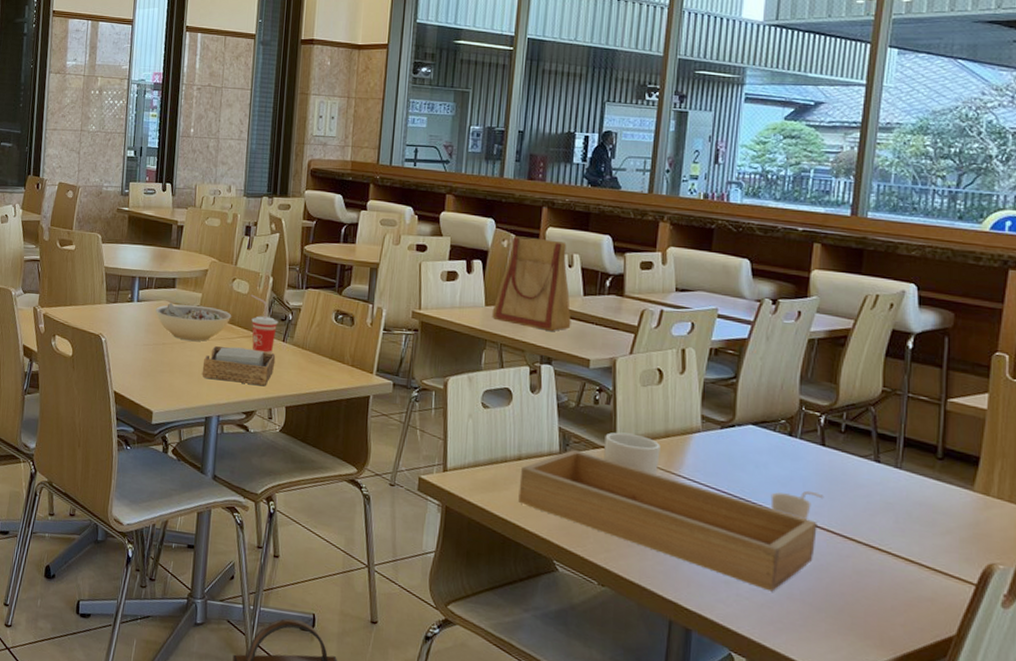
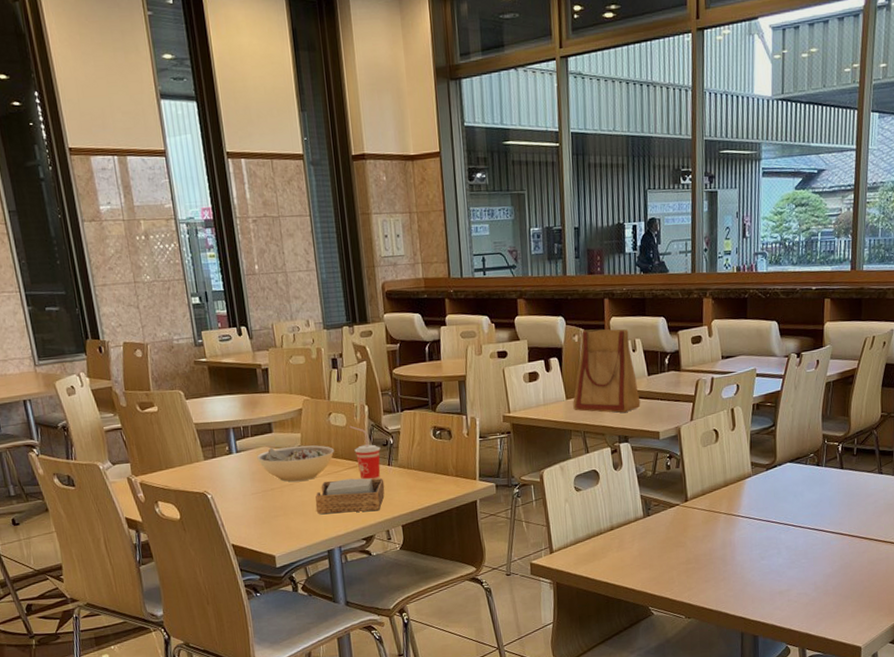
tray: present [518,449,817,592] -> none [614,511,842,592]
mug: present [604,432,661,475] -> none [678,488,723,520]
cup: present [770,490,824,520] -> none [807,507,845,531]

